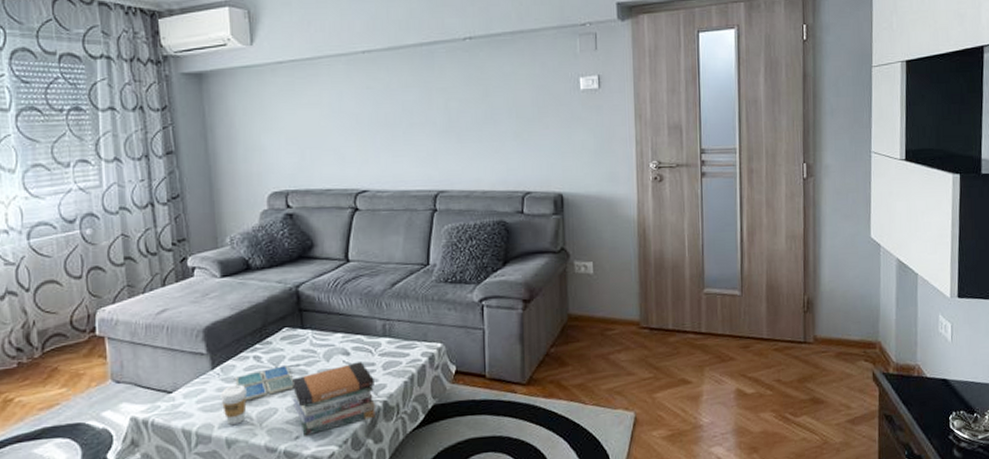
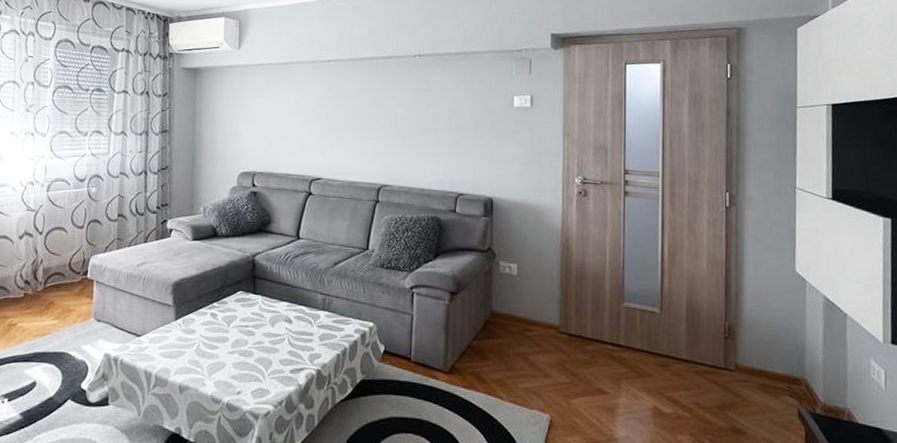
coffee cup: present [220,384,247,425] -> none [179,336,201,372]
drink coaster: present [235,364,294,401] -> none [193,324,242,353]
book stack: present [291,362,375,436] -> none [238,330,311,392]

